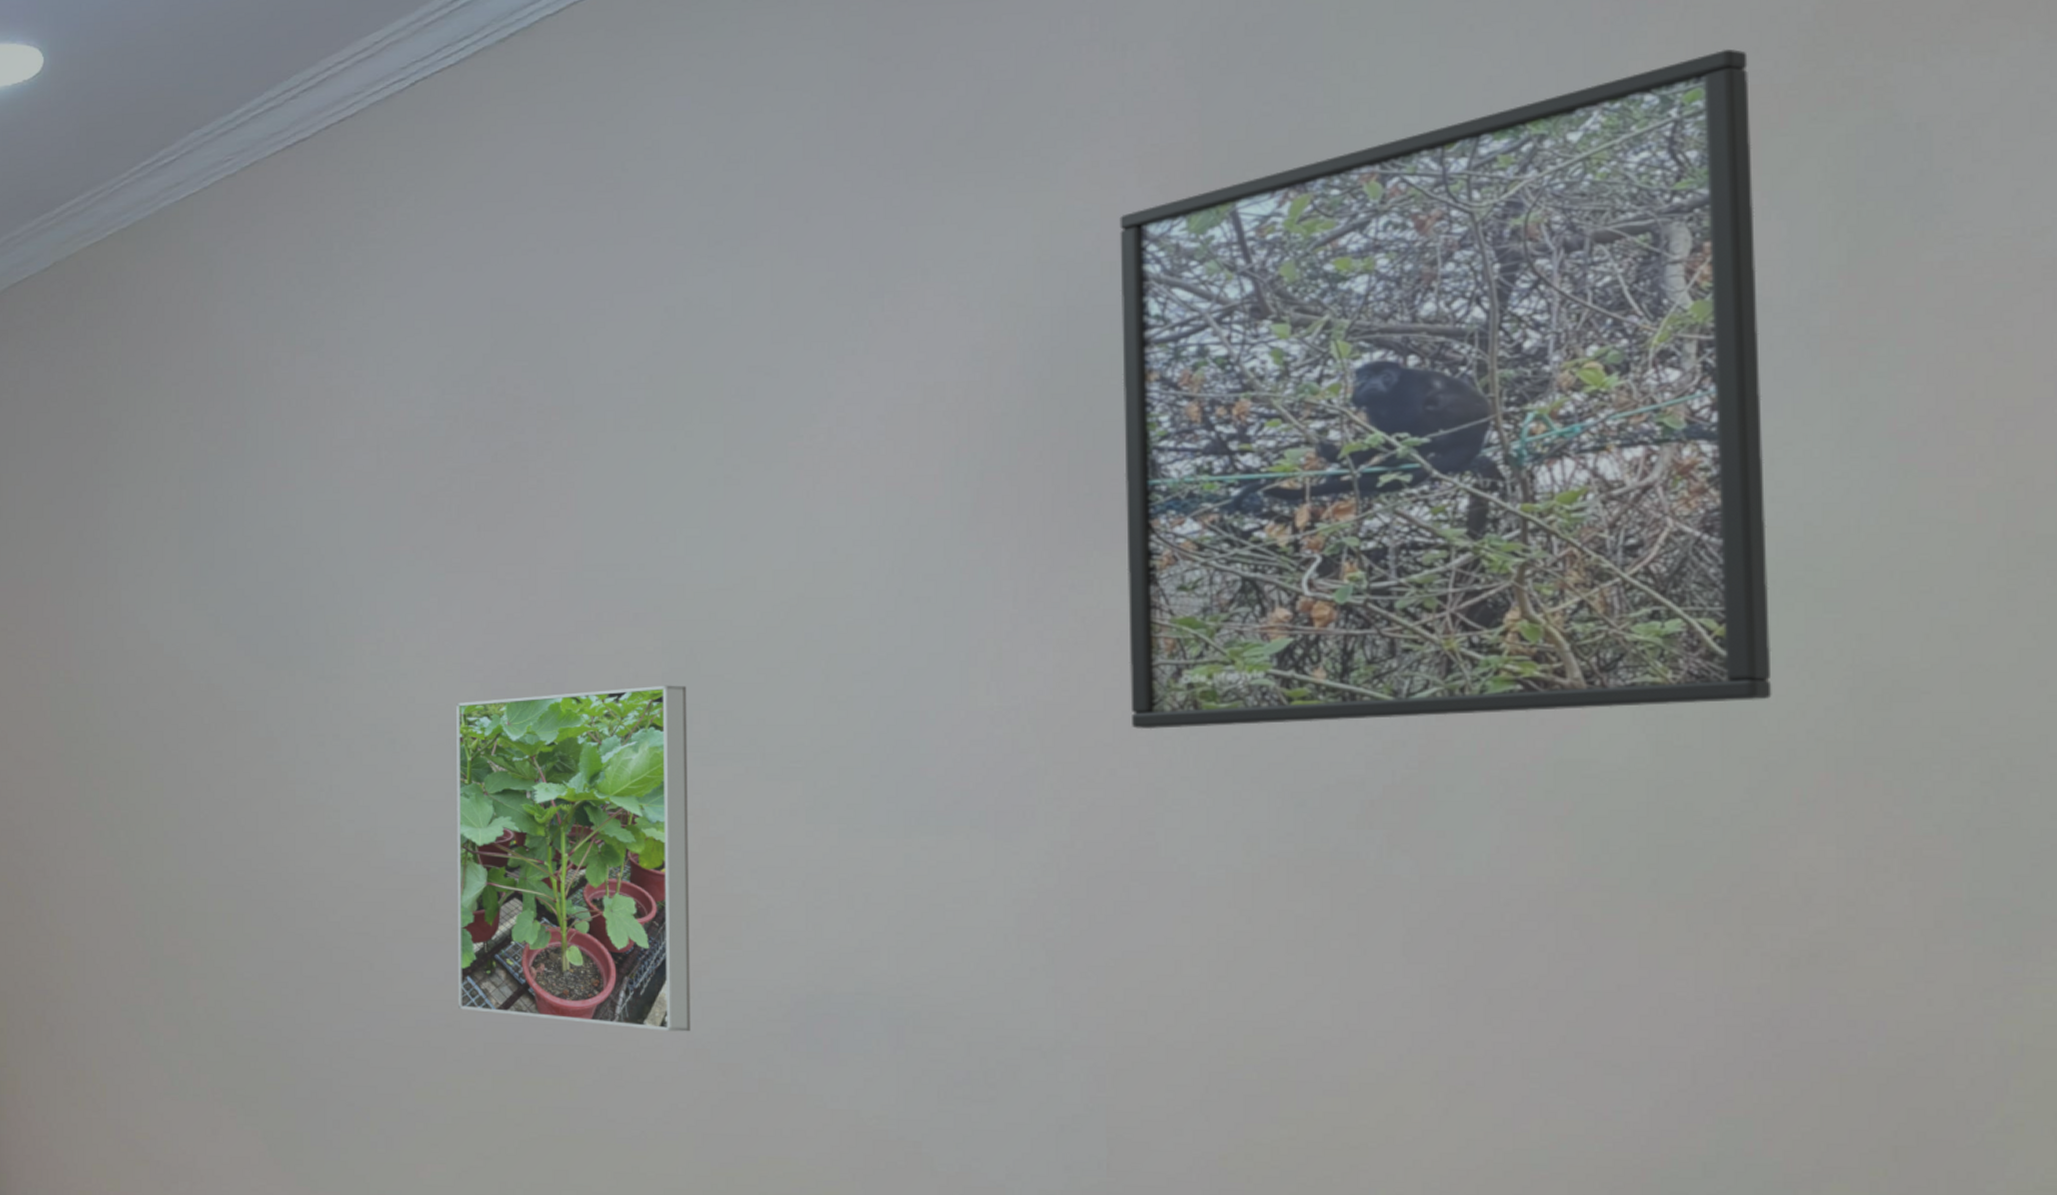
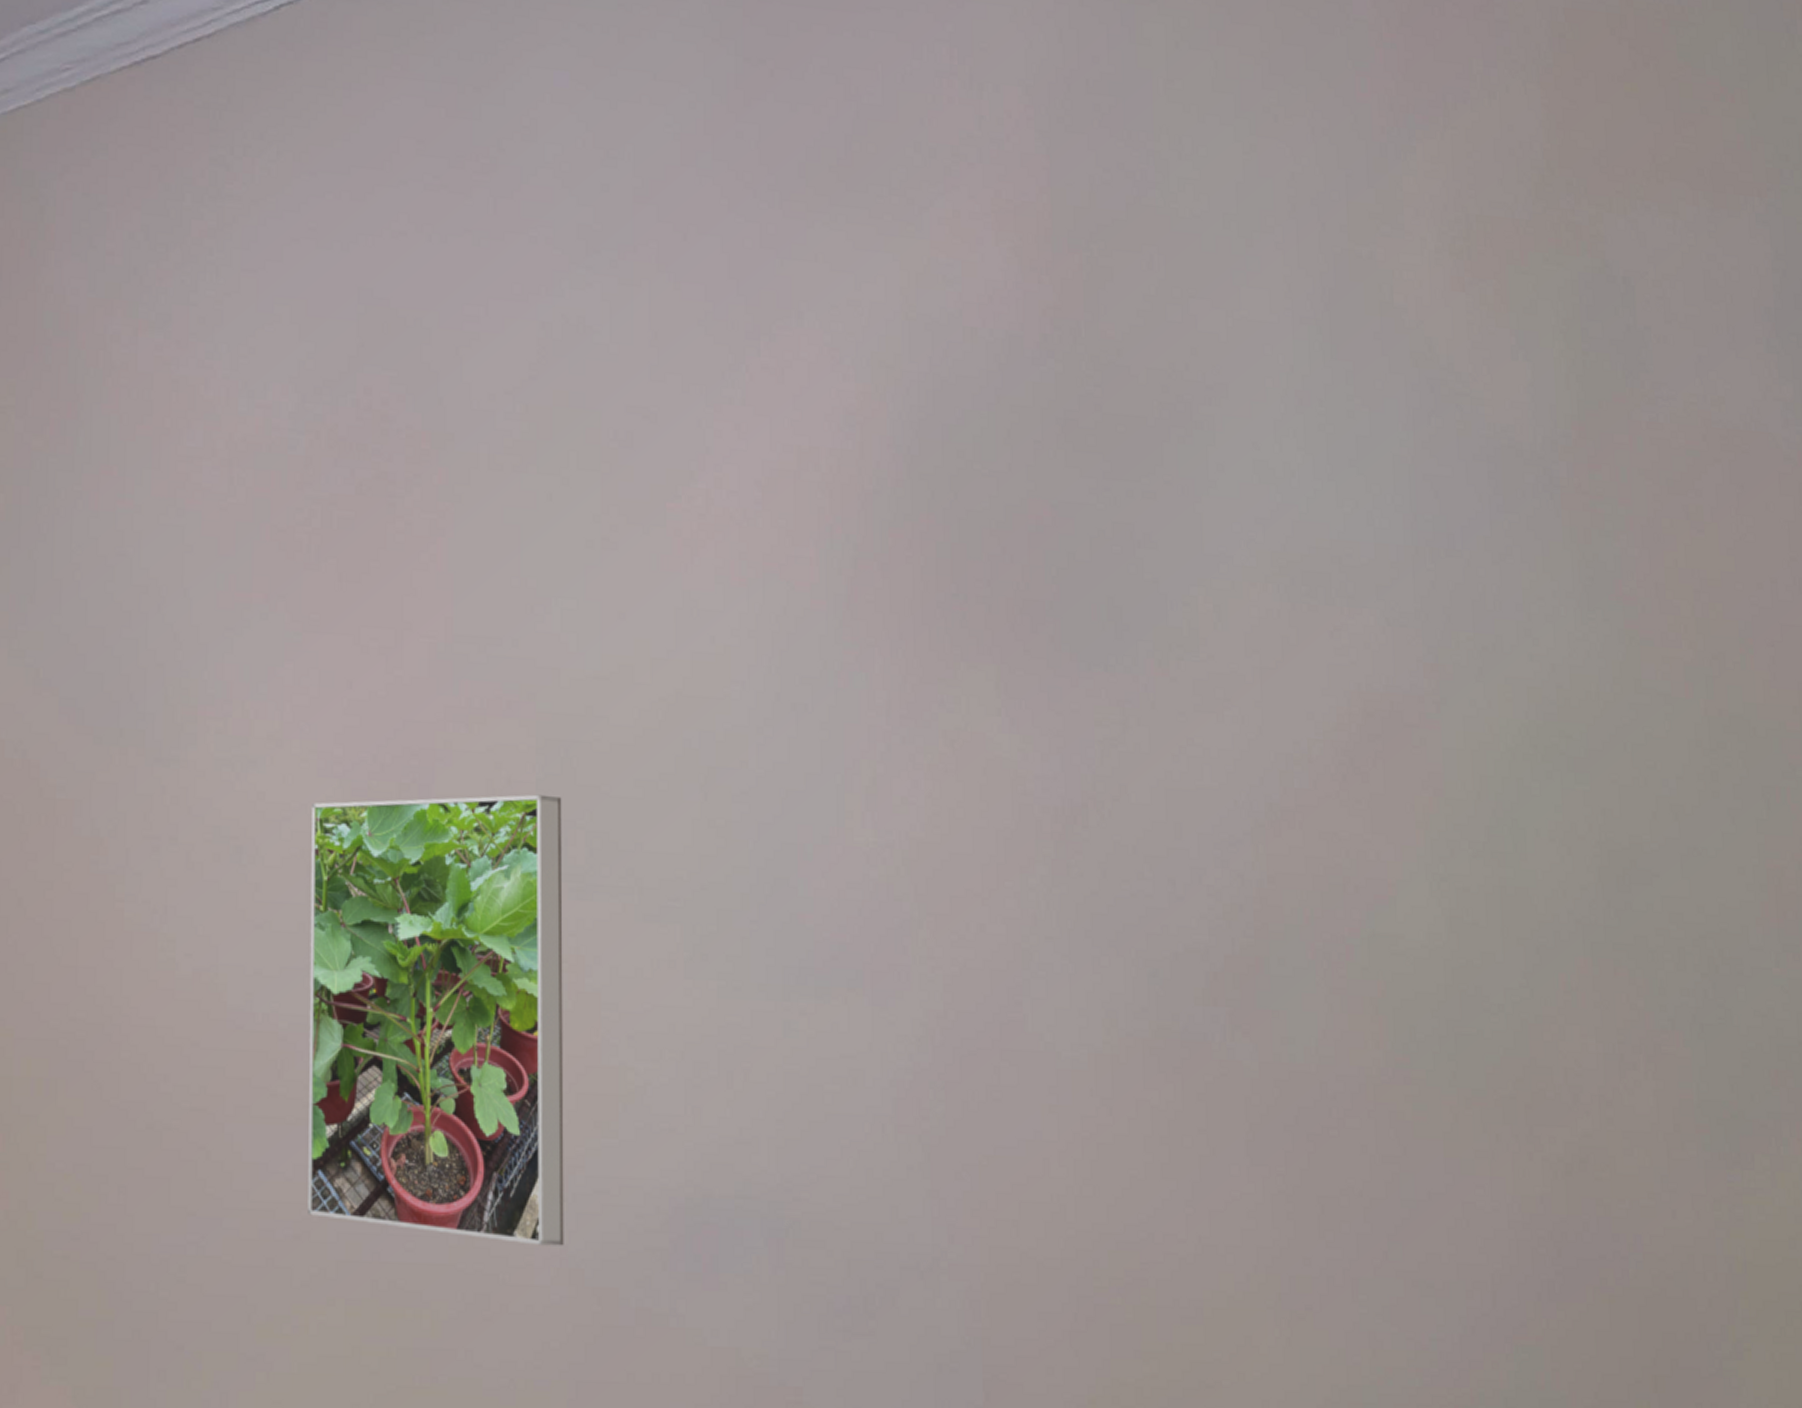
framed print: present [1119,49,1772,730] -> none [979,176,1539,879]

